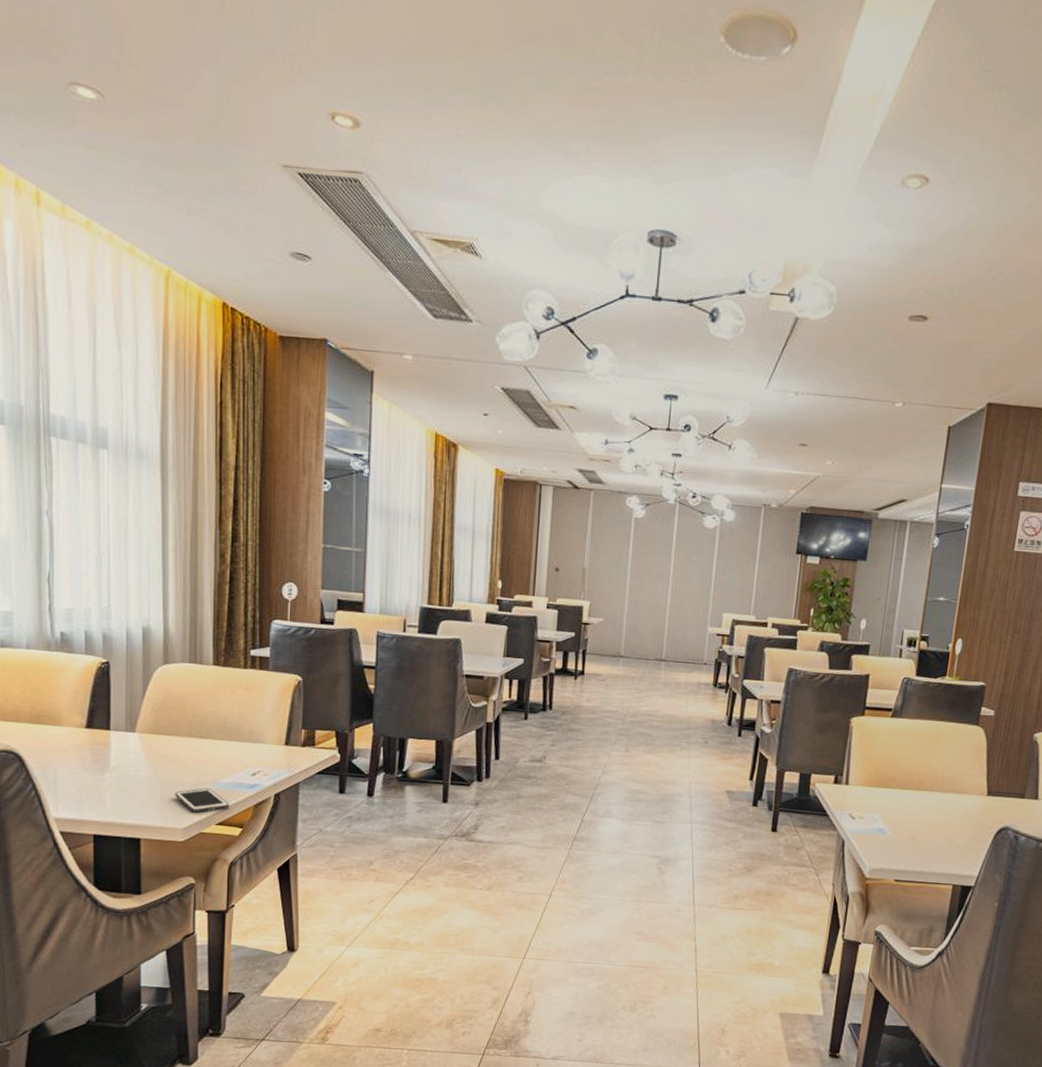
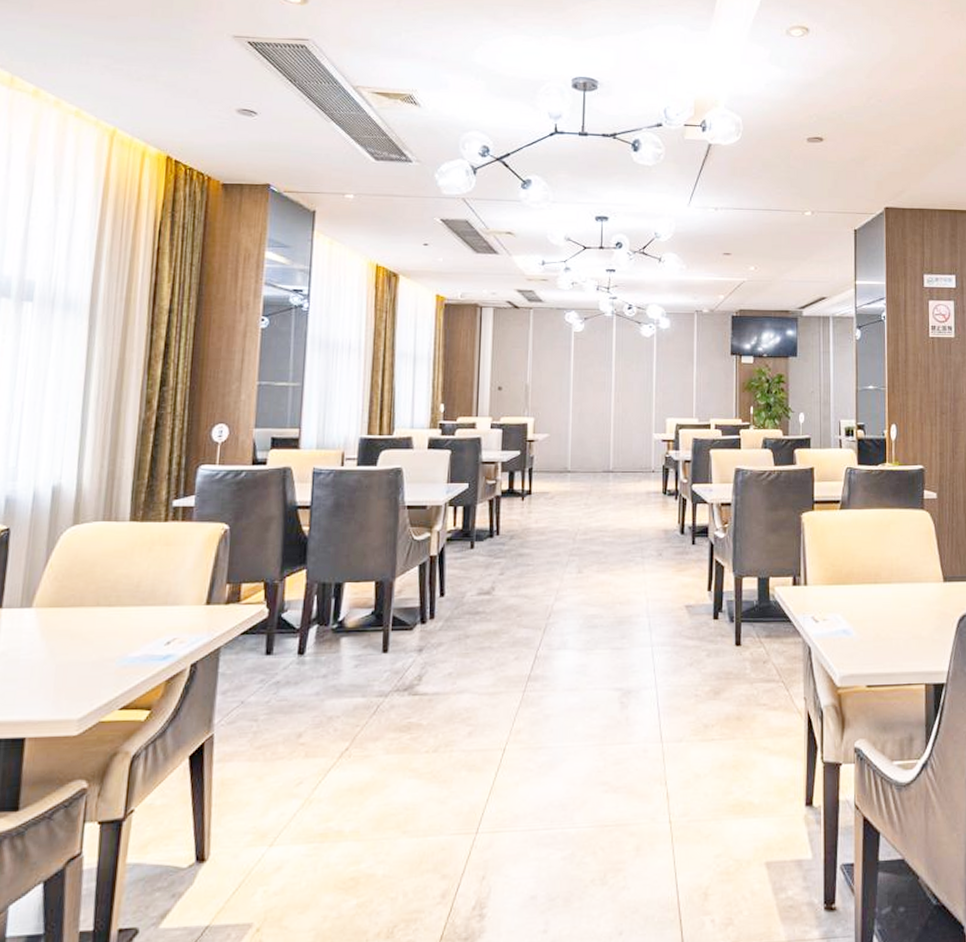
cell phone: present [175,788,230,813] -> none [72,666,137,698]

